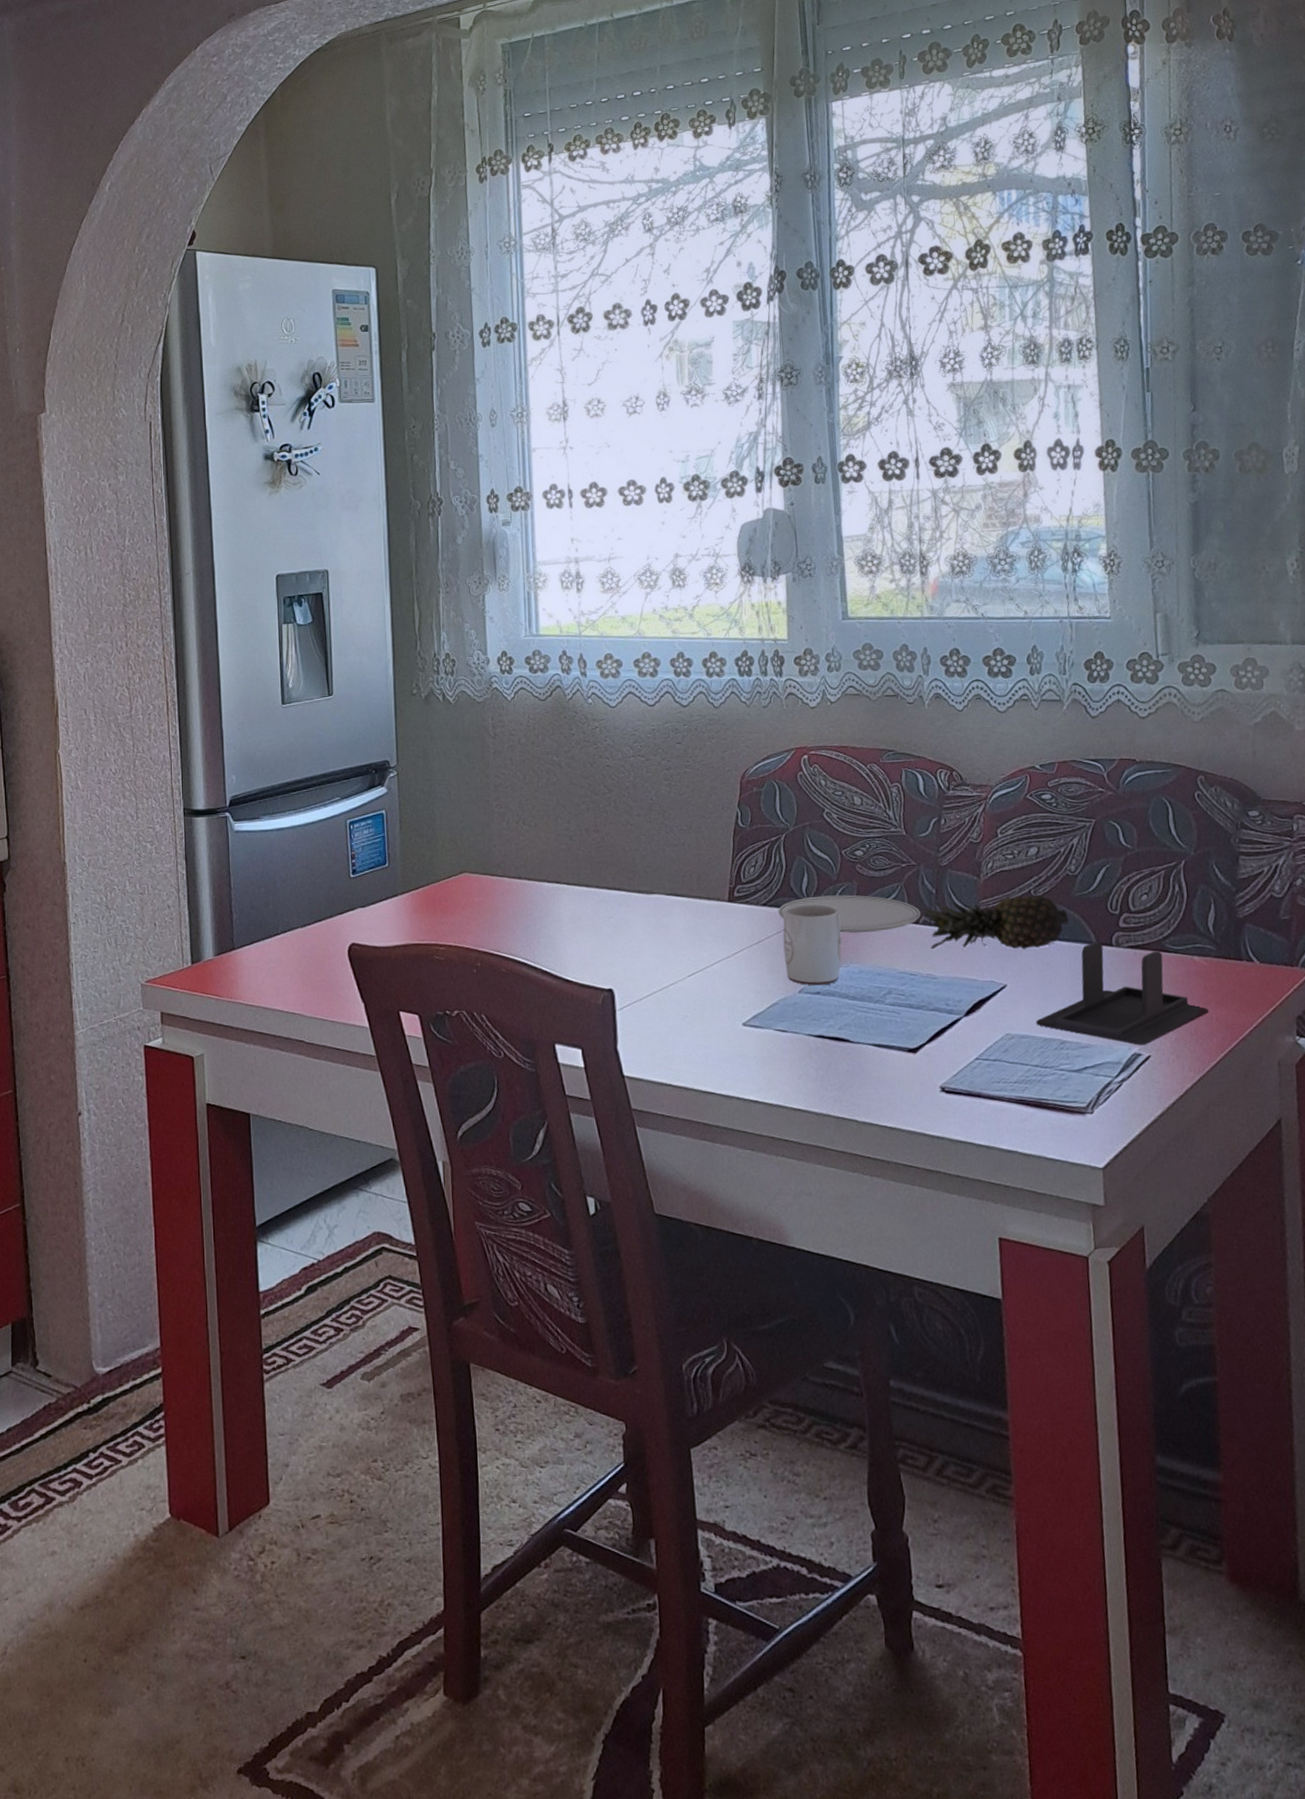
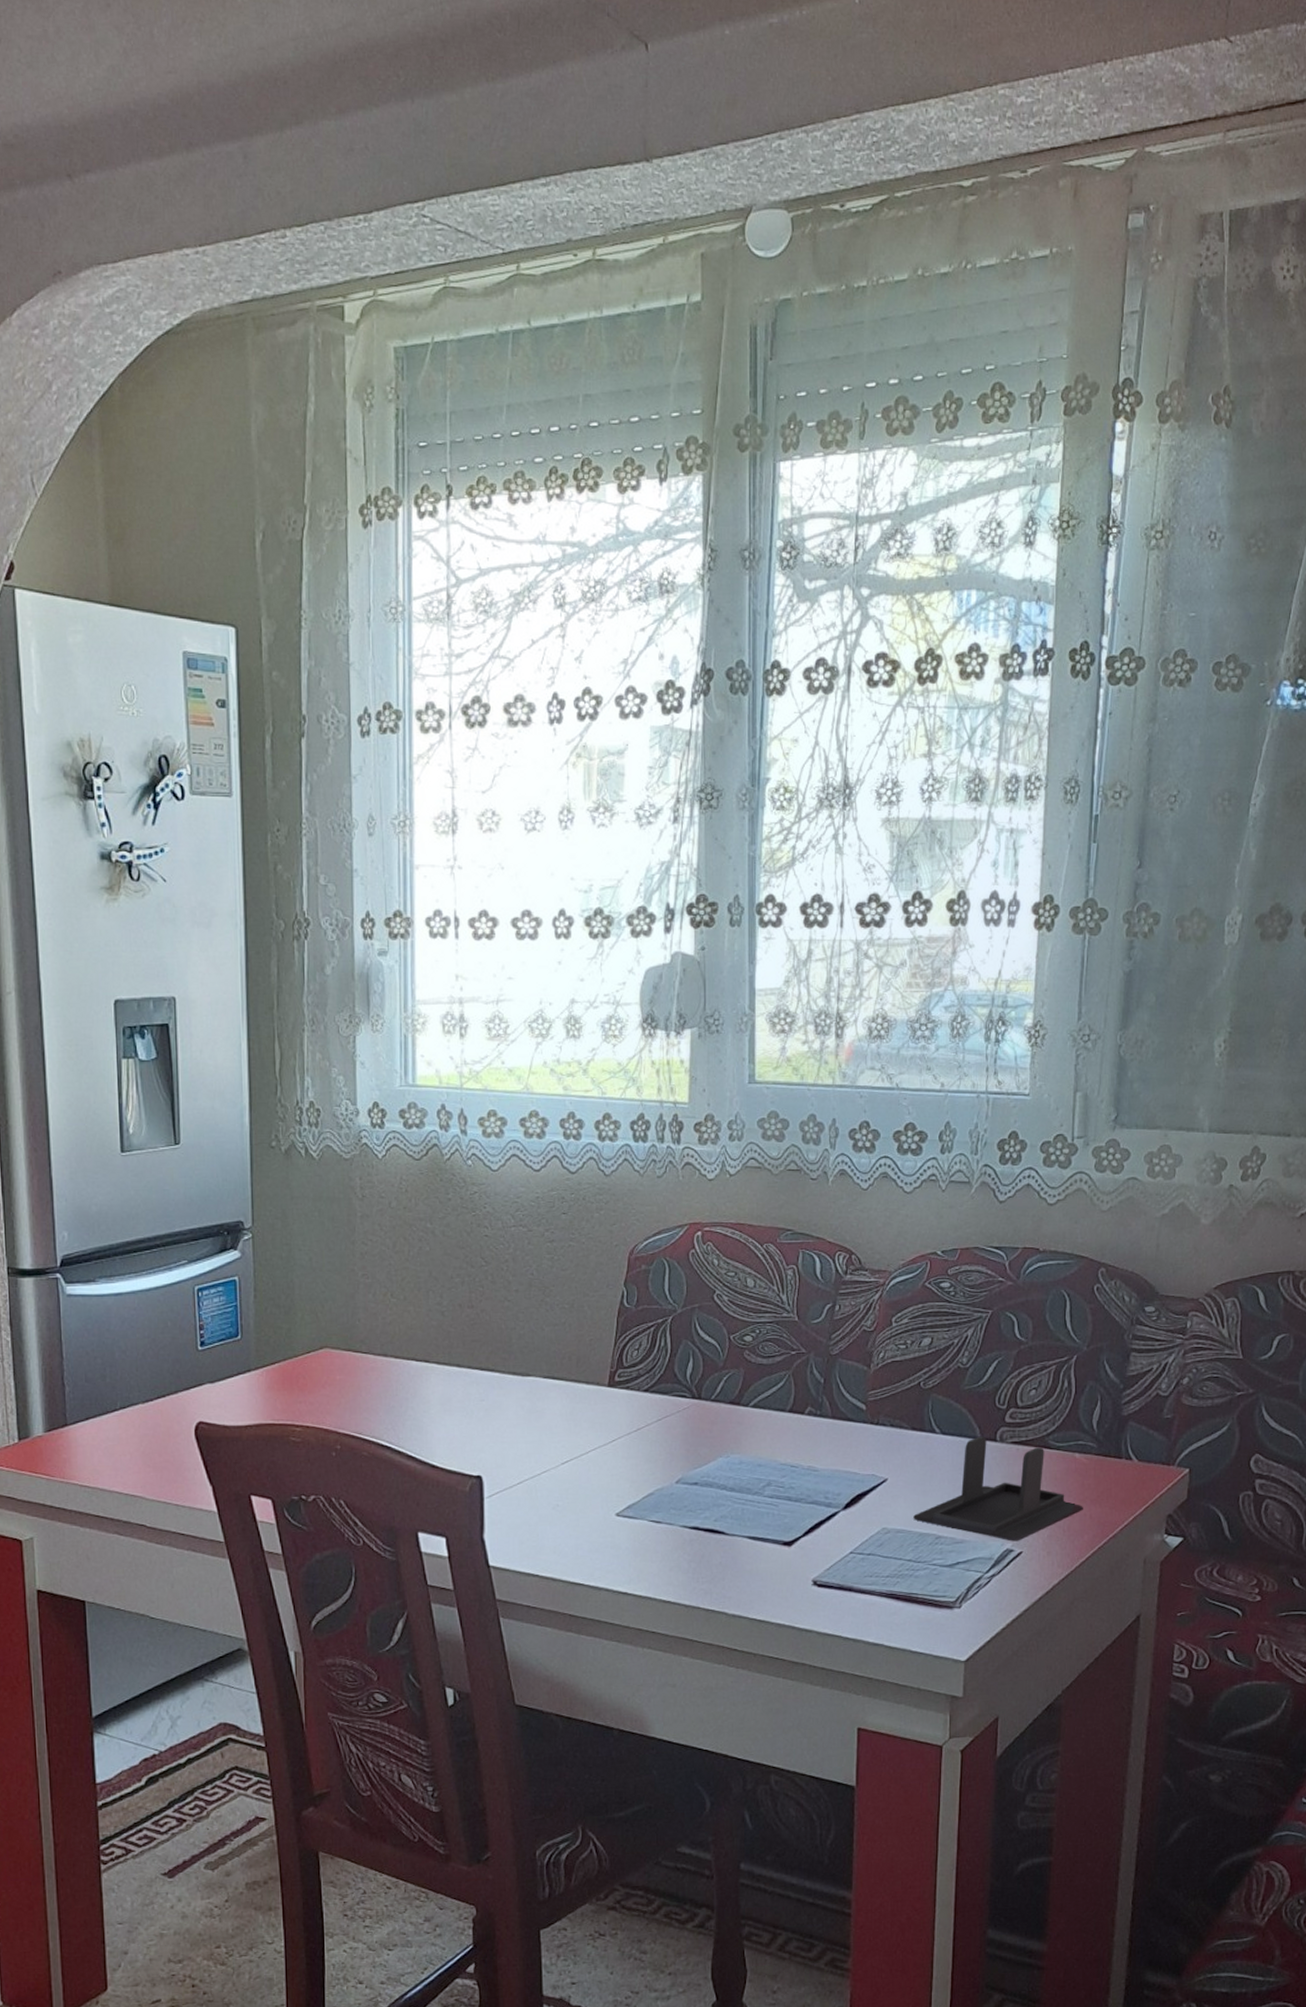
plate: present [778,894,921,933] -> none [660,1382,807,1422]
mug: present [783,904,842,986] -> none [663,1391,724,1476]
fruit: present [922,894,1070,950] -> none [808,1387,956,1443]

